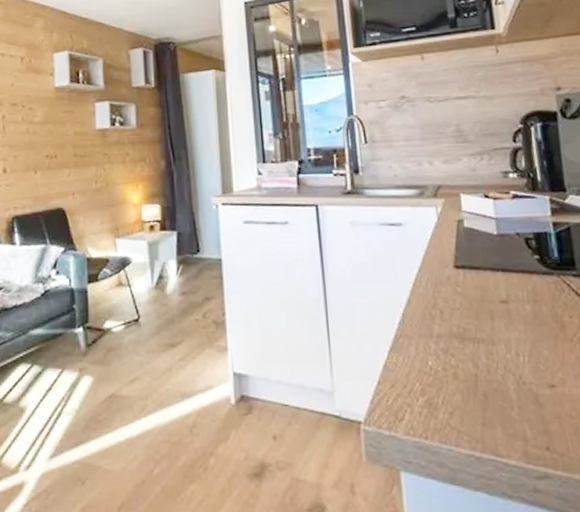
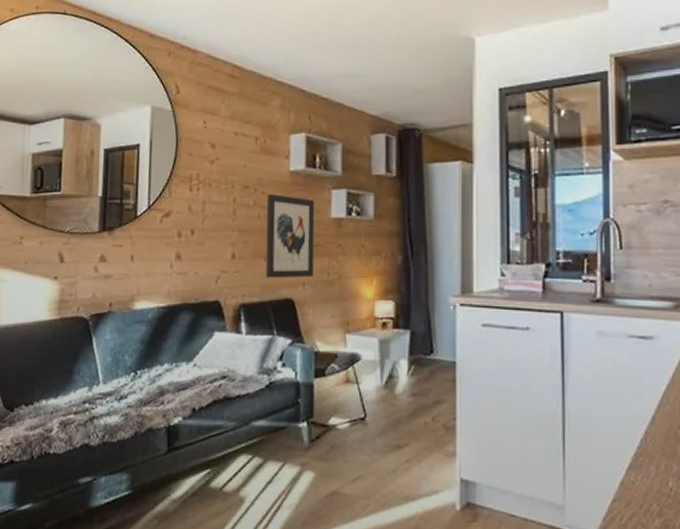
wall art: none [34,109,82,190] -> present [265,194,315,278]

